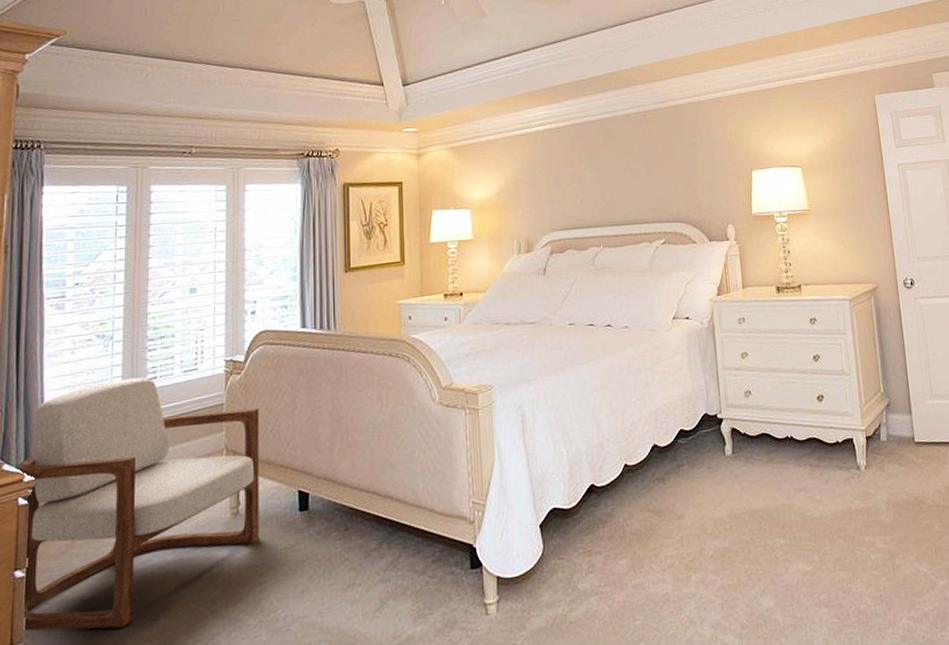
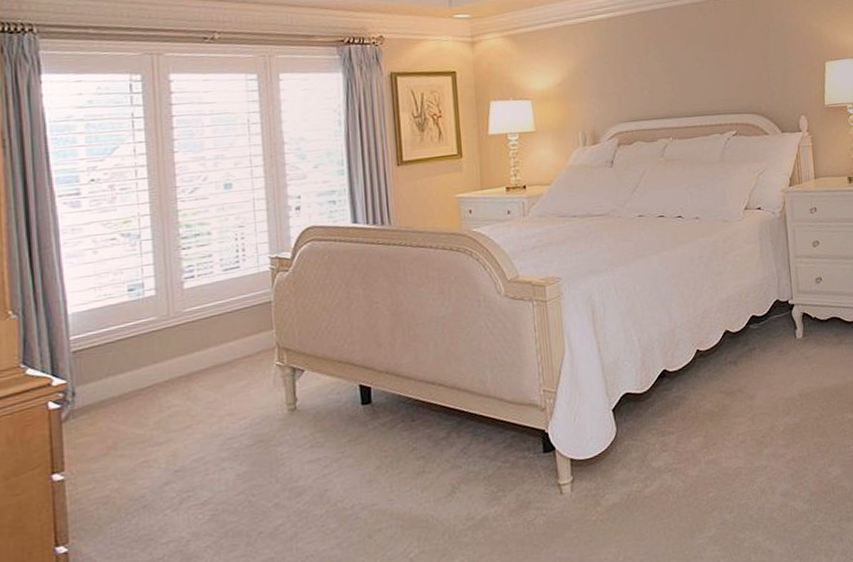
armchair: present [17,377,260,632] -> none [43,276,321,532]

